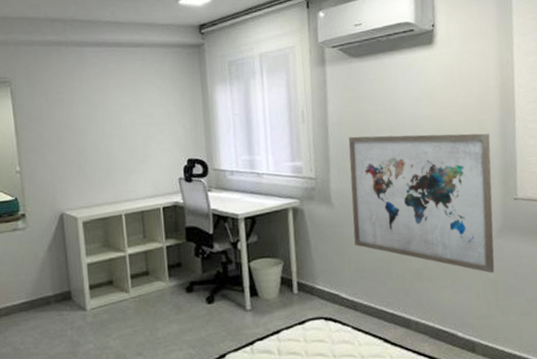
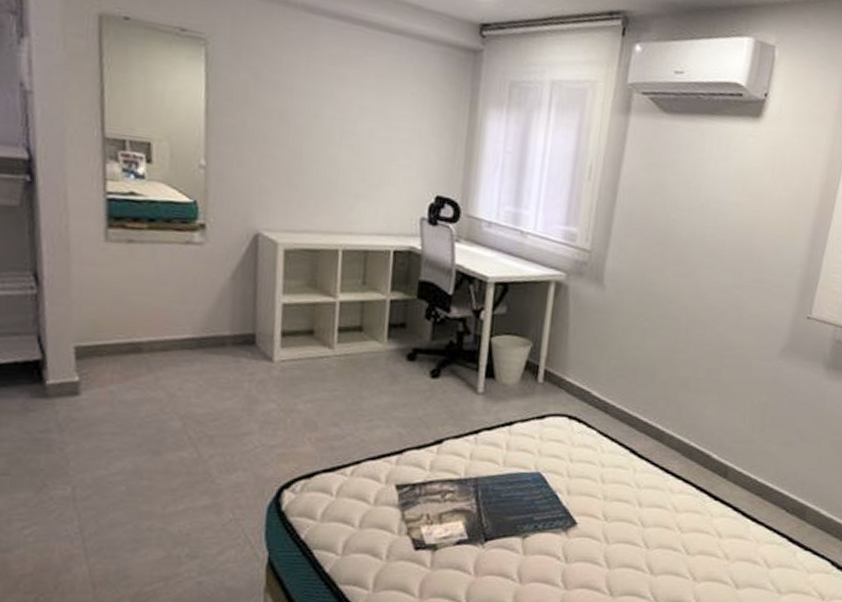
wall art: present [348,133,495,274] -> none [620,209,798,396]

